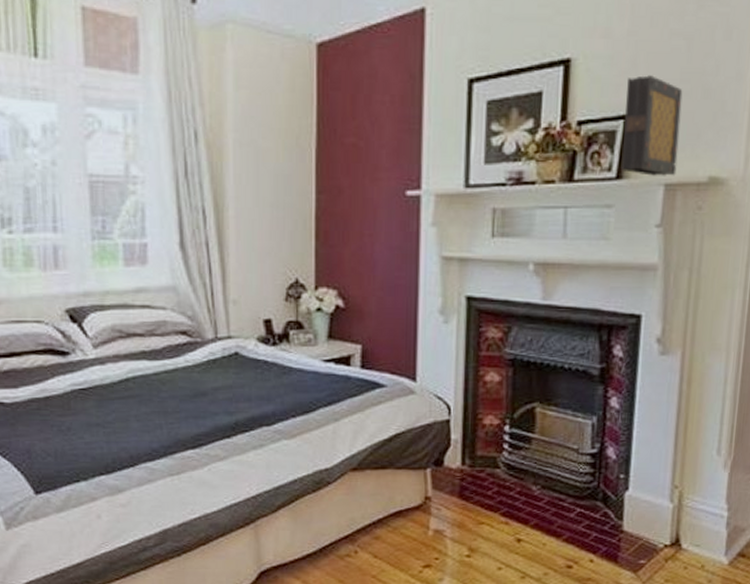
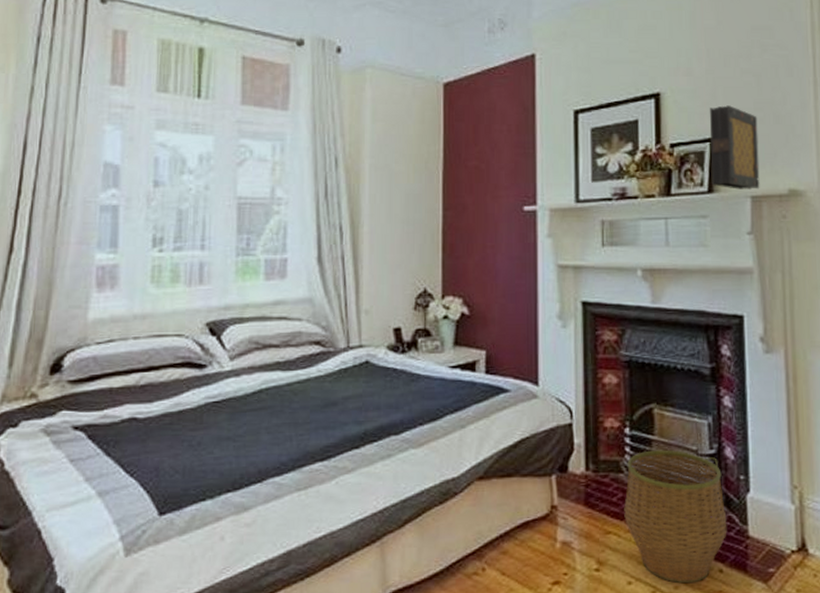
basket: none [498,448,603,571] -> present [624,450,727,584]

